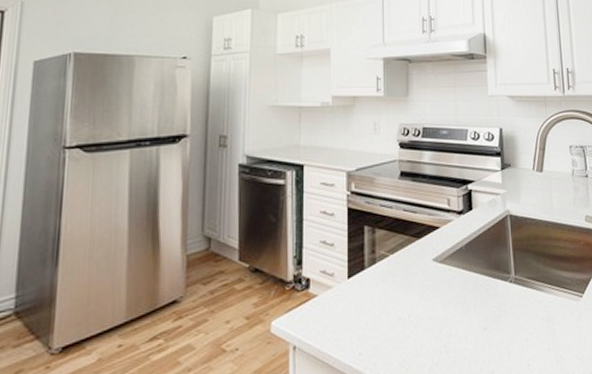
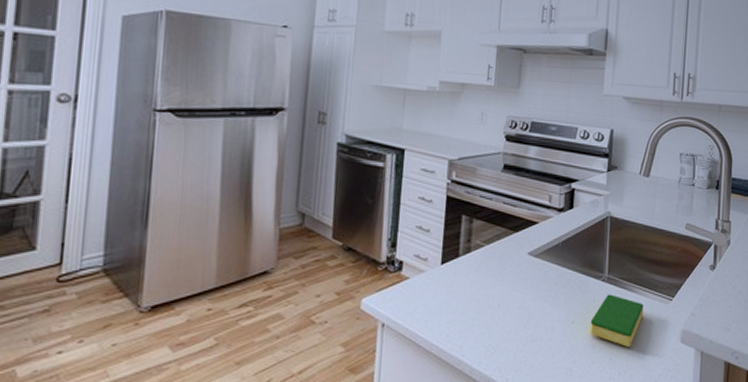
dish sponge: none [503,295,555,351] -> present [589,294,644,347]

